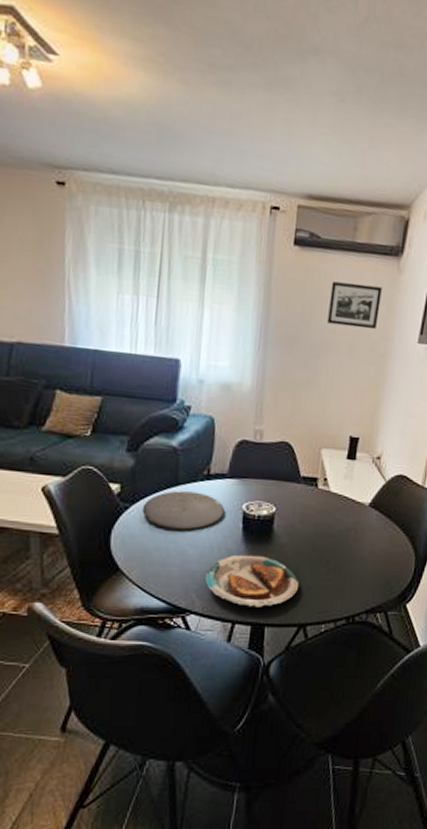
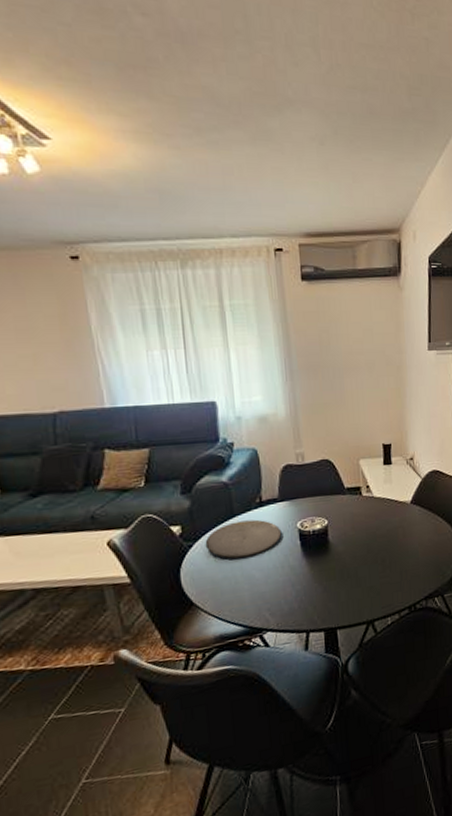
plate: present [204,554,300,607] -> none [274,566,362,615]
picture frame: present [327,281,382,330] -> none [342,306,389,346]

